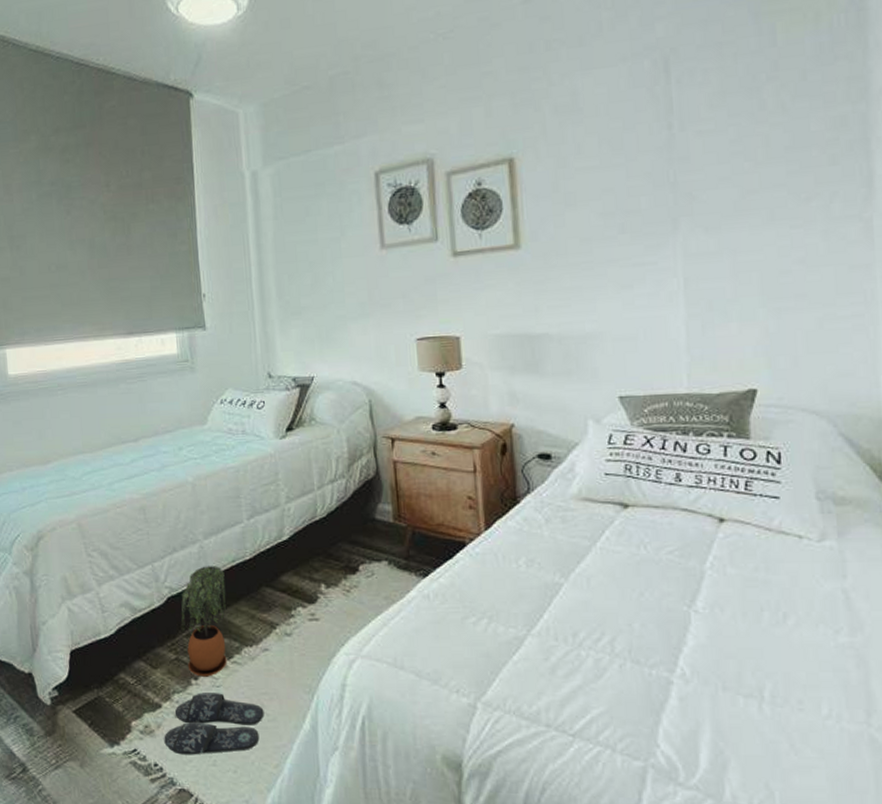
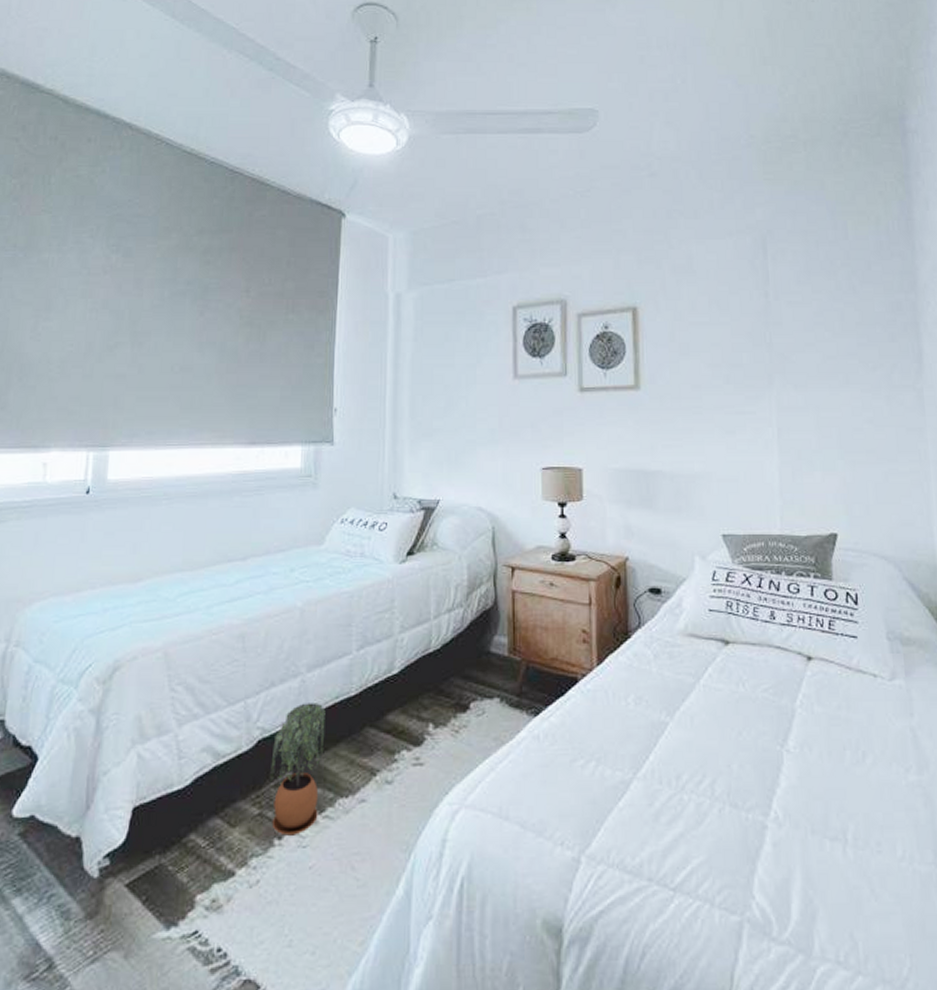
slippers: present [164,693,264,755] -> none [233,855,354,935]

